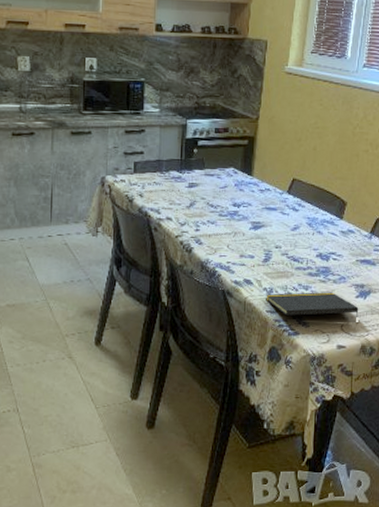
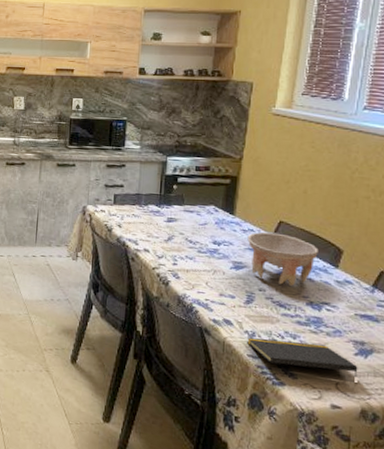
bowl: none [264,190,326,241] -> present [247,231,319,287]

